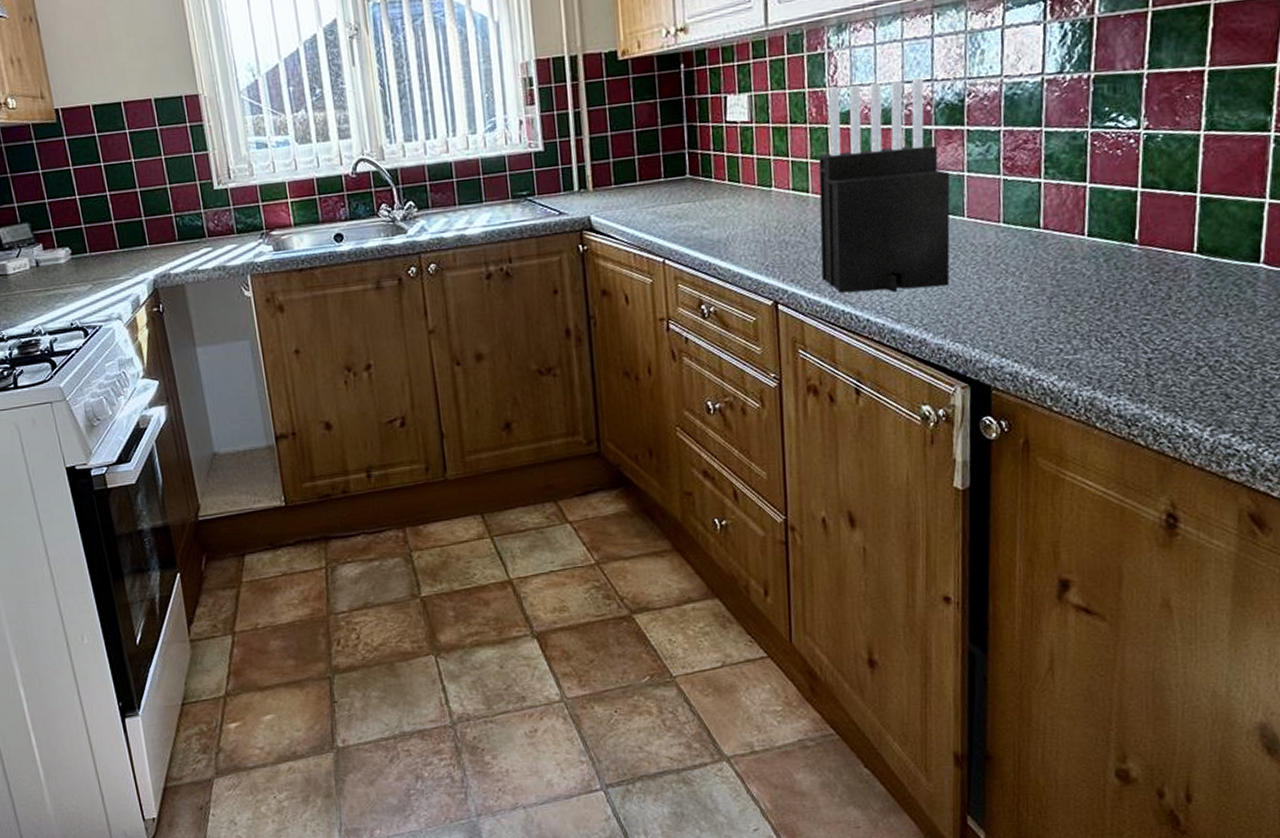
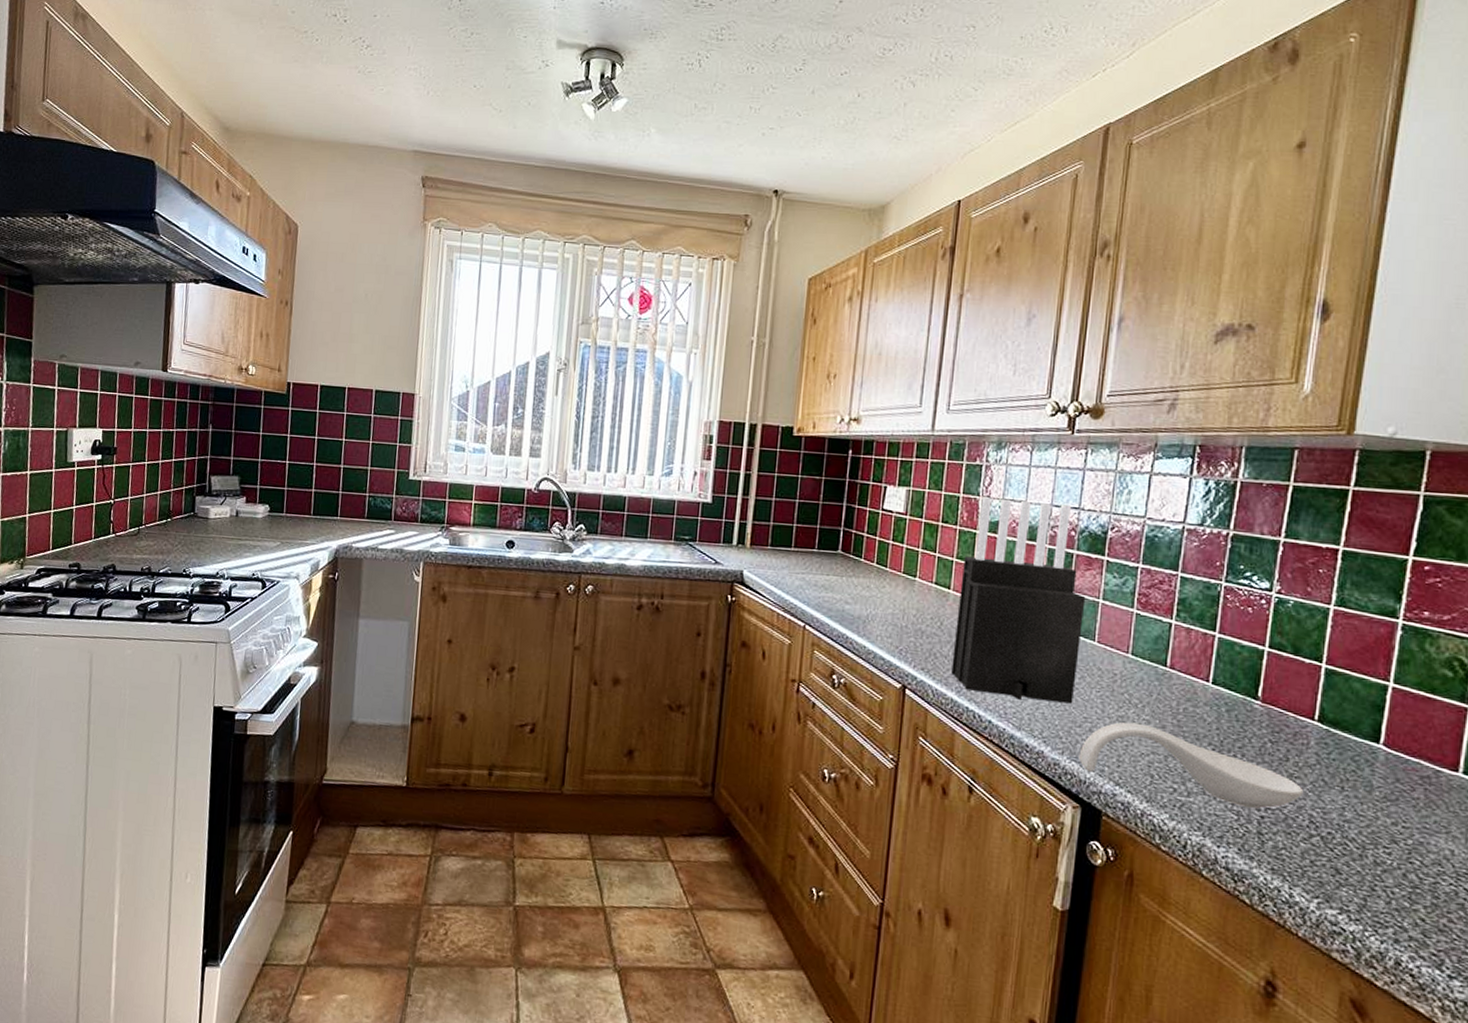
spoon rest: none [961,290,1189,353] -> present [1078,722,1304,809]

